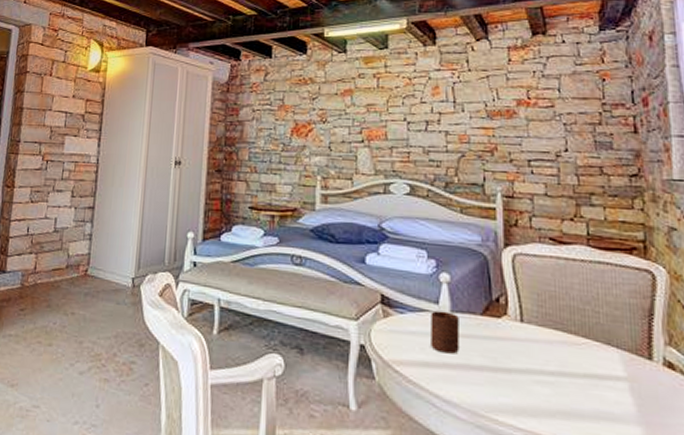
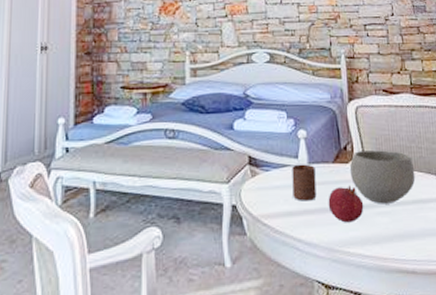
fruit: none [473,343,519,387] -> present [328,185,364,223]
bowl: none [502,305,589,374] -> present [349,149,416,204]

